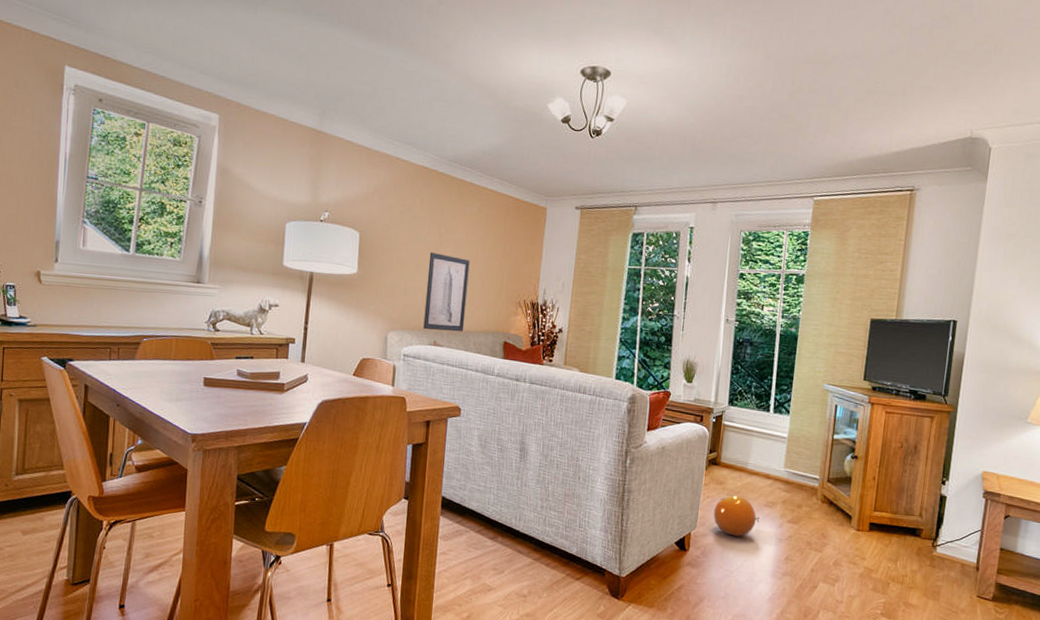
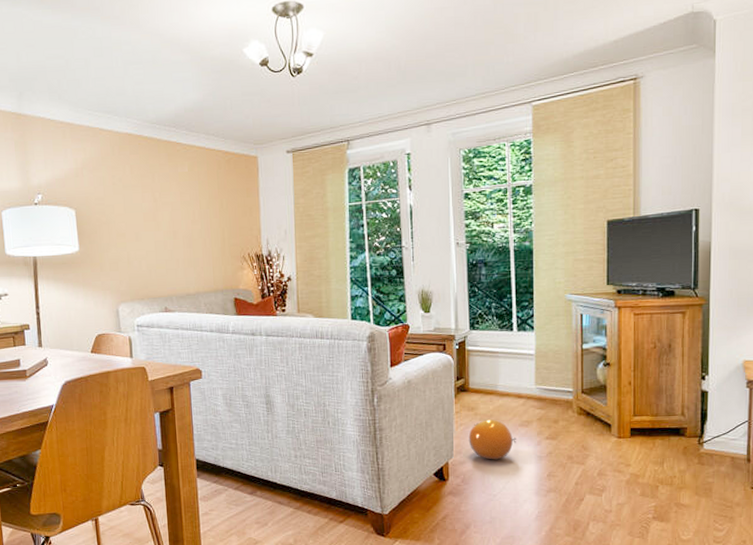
wall art: present [423,251,470,332] -> none [147,218,193,298]

